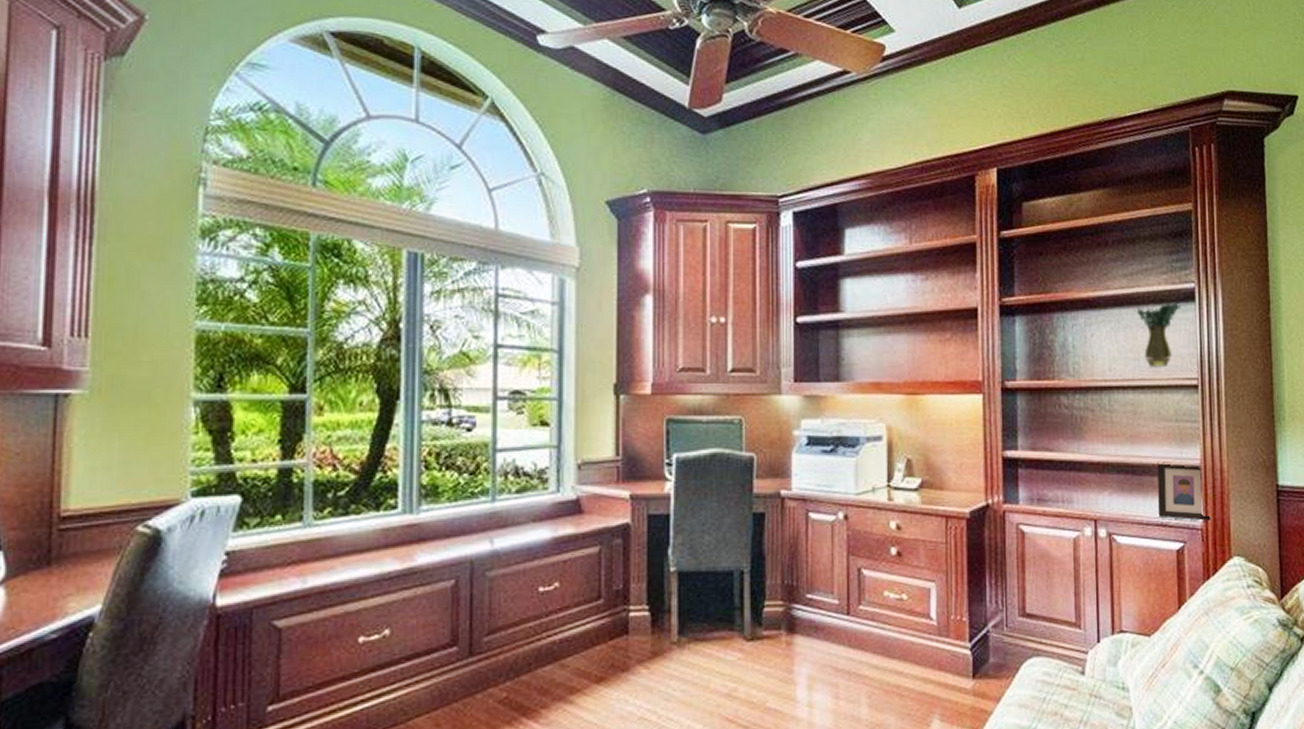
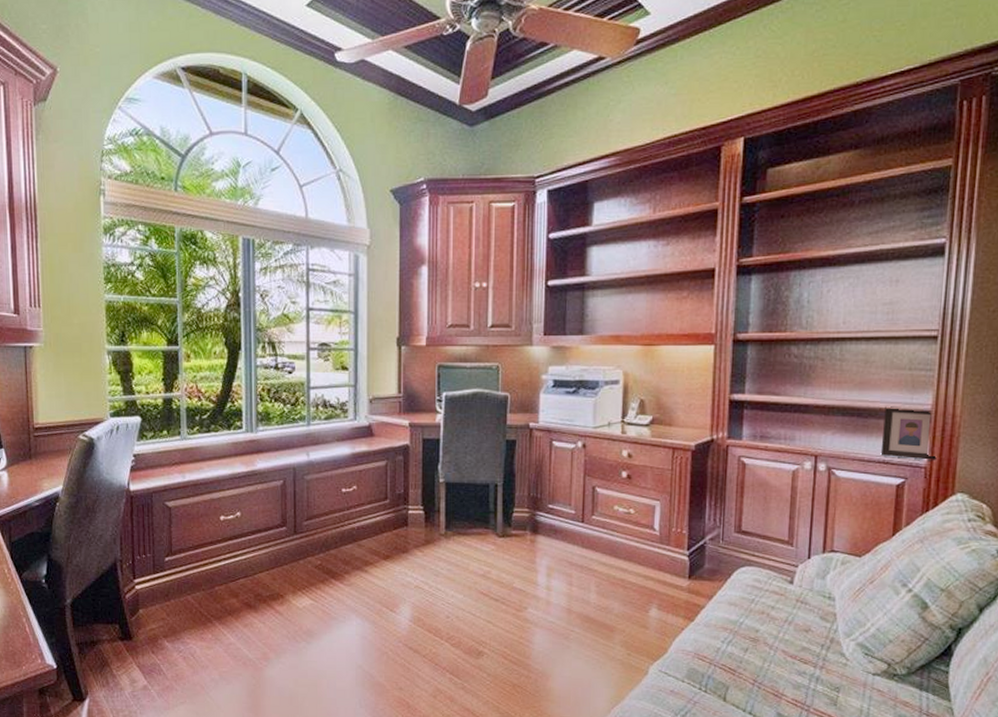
vase: present [1136,301,1181,368] -> none [878,256,928,320]

